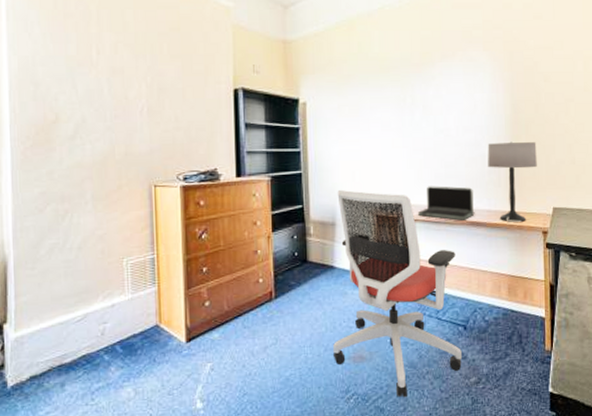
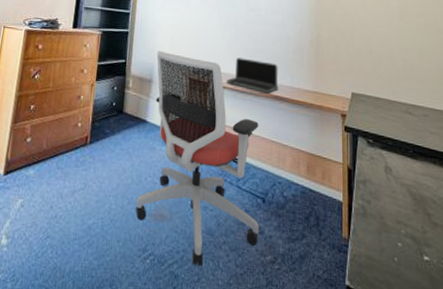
table lamp: present [487,141,537,222] -> none [292,26,337,102]

